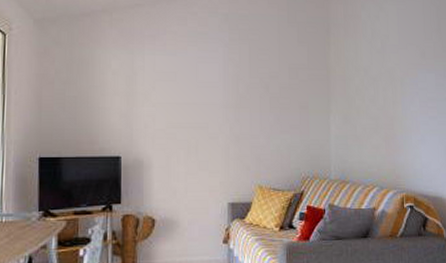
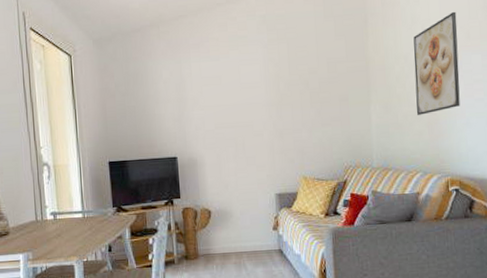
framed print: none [373,30,416,129] -> present [413,11,460,115]

